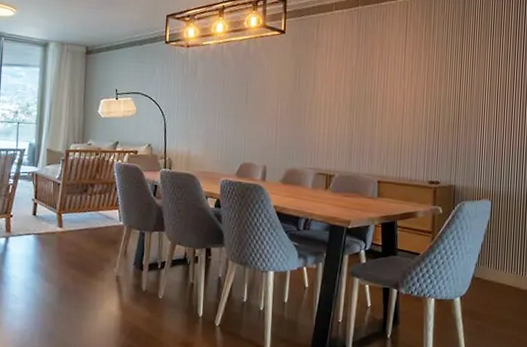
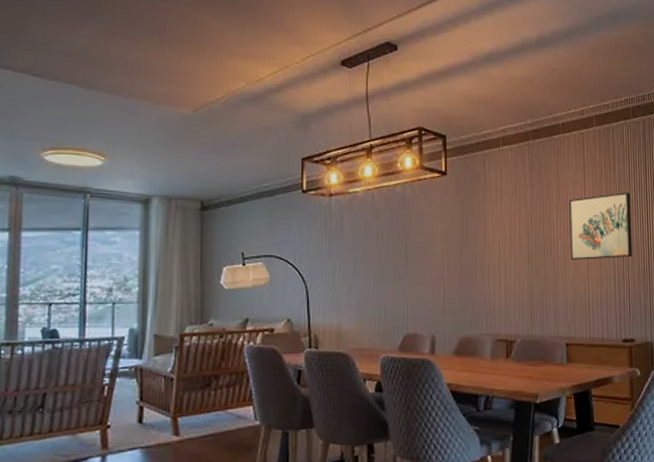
wall art: none [388,54,447,112] -> present [569,192,632,260]

